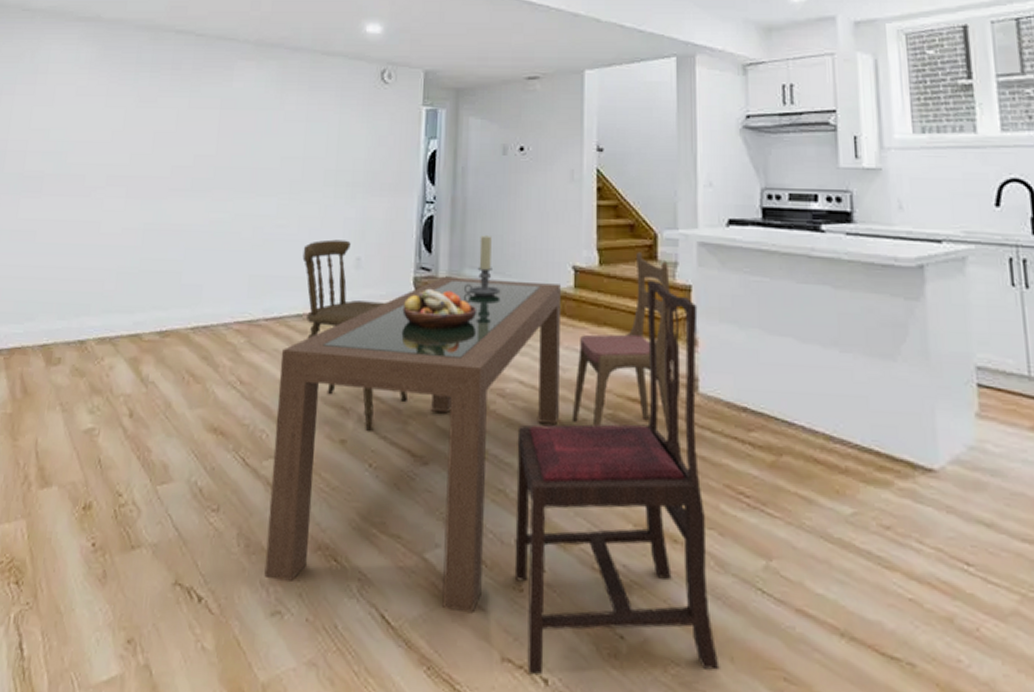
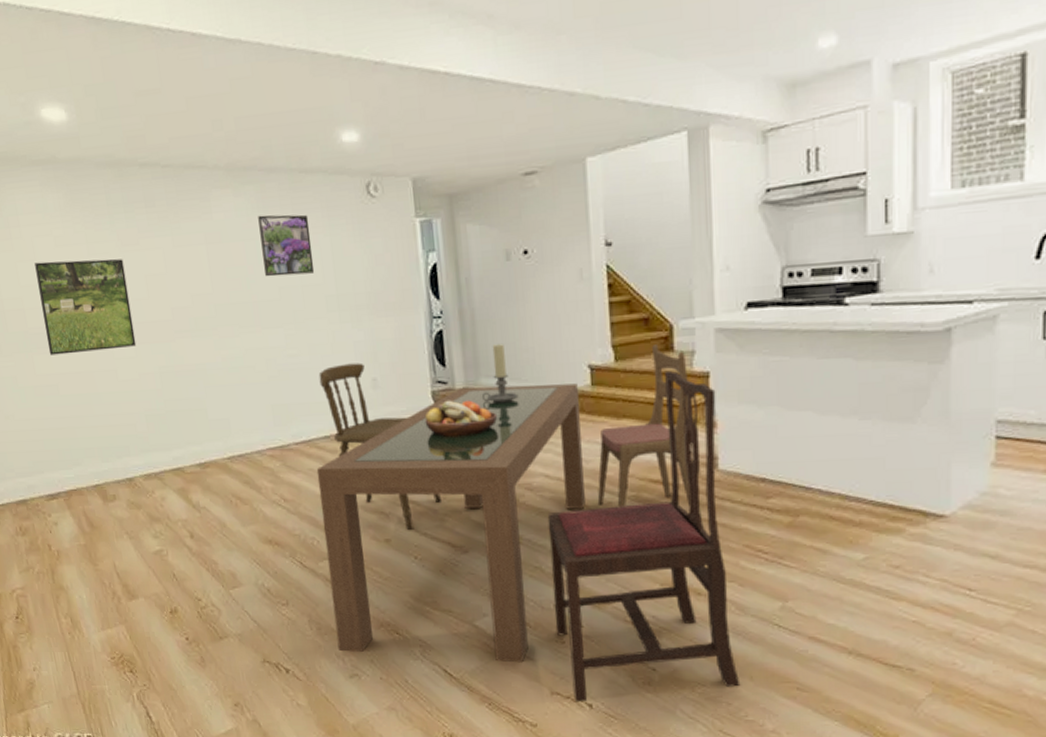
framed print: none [37,108,137,201] -> present [34,259,137,355]
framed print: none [271,88,323,147] -> present [258,214,315,277]

